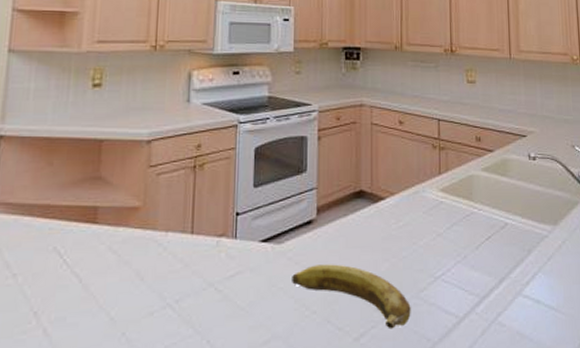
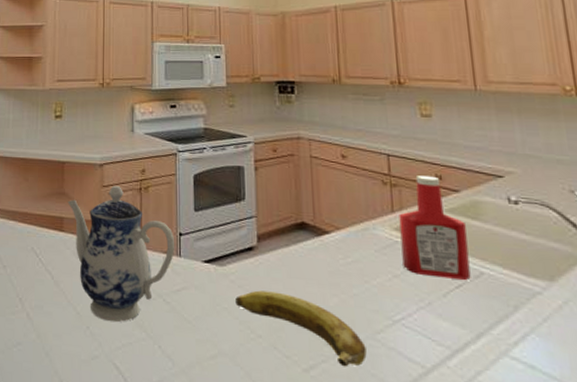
teapot: none [104,164,231,323] -> present [67,185,175,323]
ketchup bottle: none [445,138,498,232] -> present [399,176,471,280]

